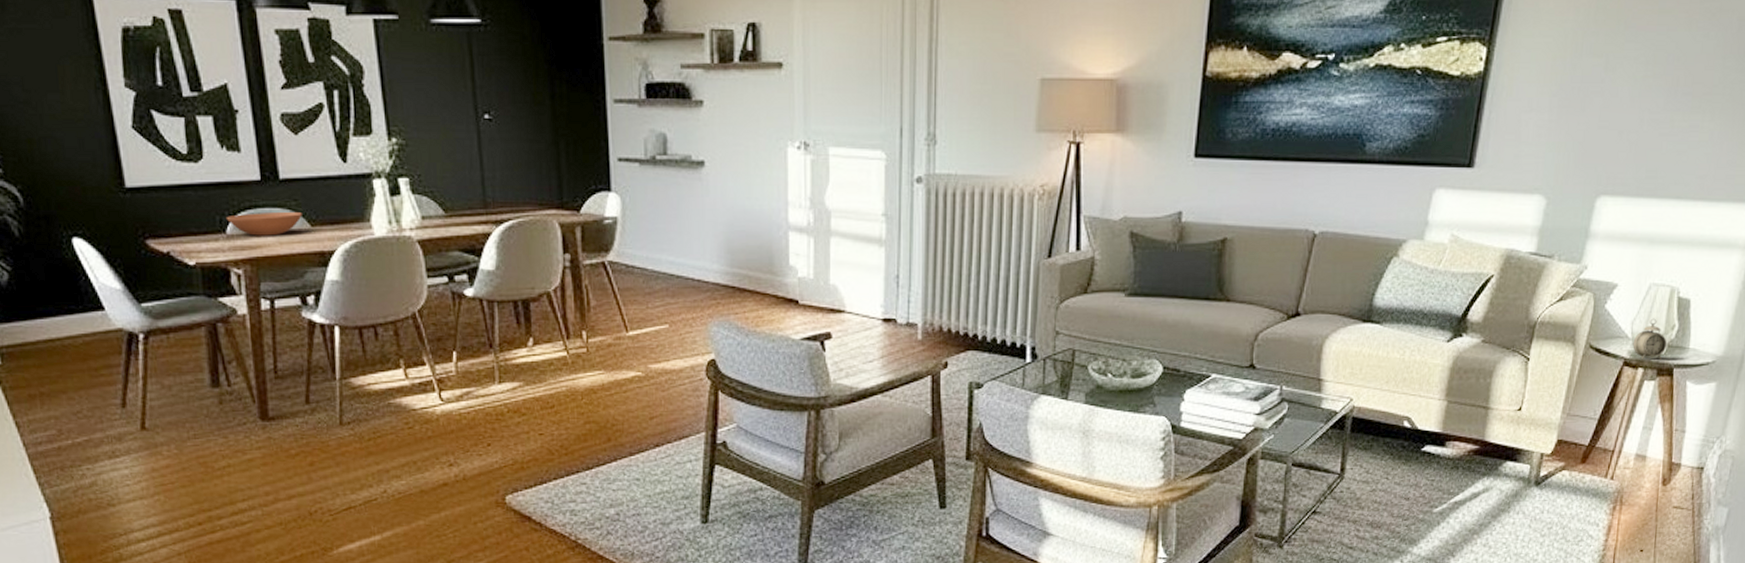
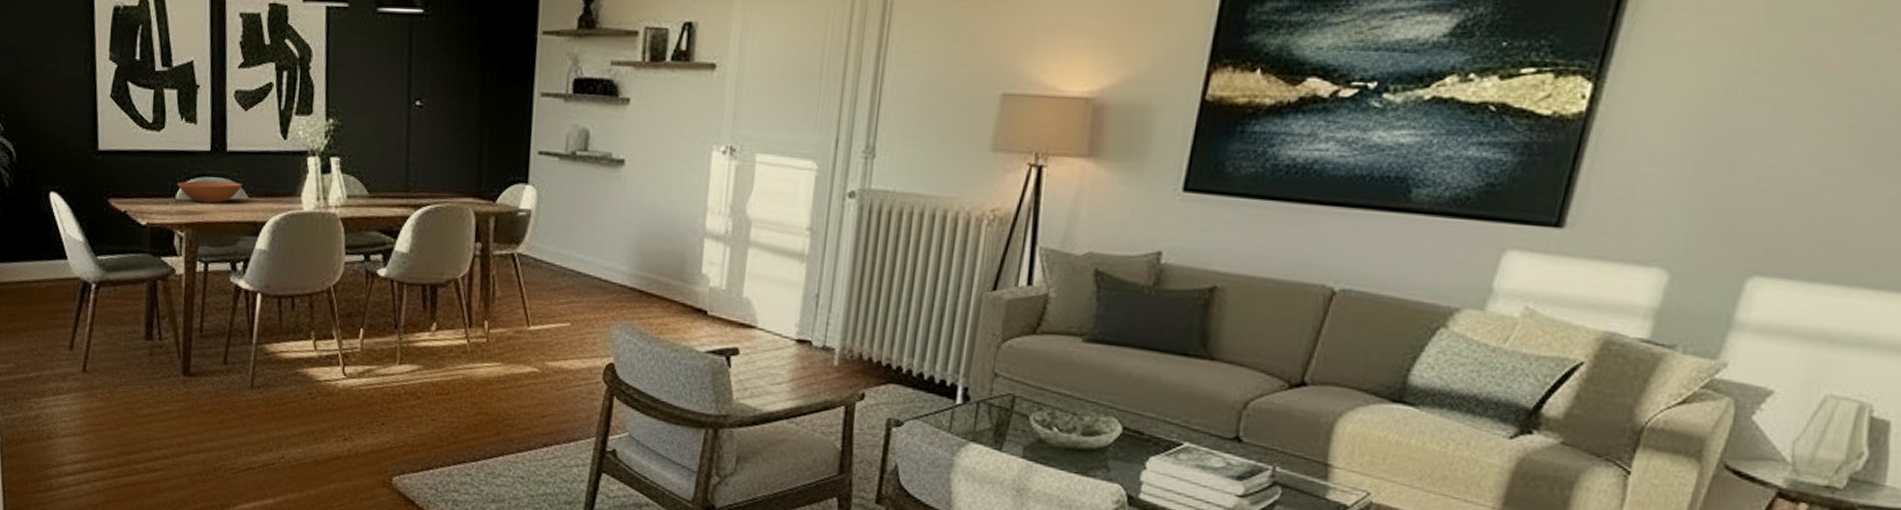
alarm clock: present [1633,318,1668,360] -> none [1792,440,1850,496]

